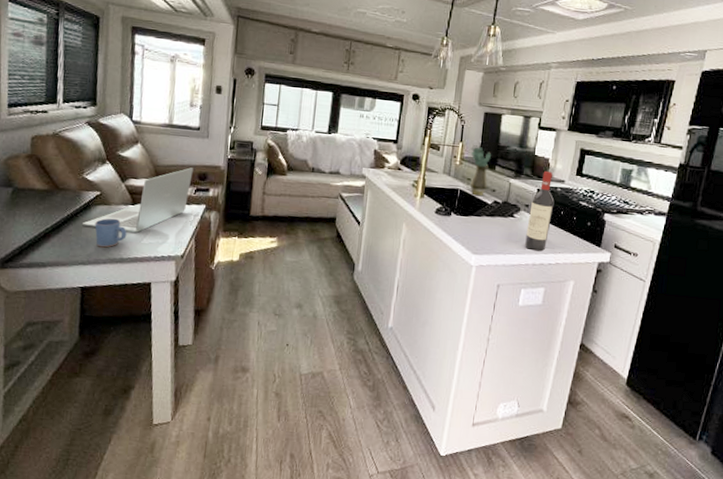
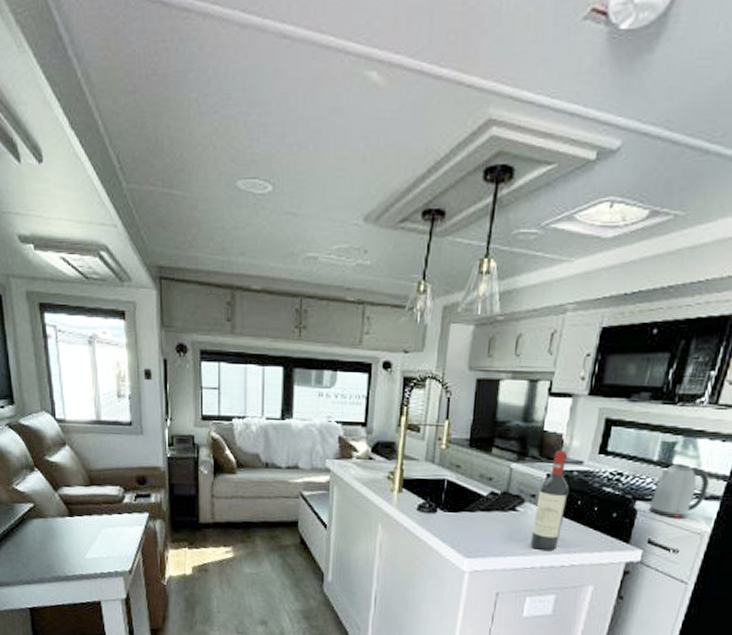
laptop: present [82,167,193,233] -> none [20,470,130,547]
mug: present [95,218,127,248] -> none [33,532,68,565]
vase: present [469,144,492,196] -> none [459,421,487,487]
kettle: none [615,186,658,229] -> present [649,464,710,519]

